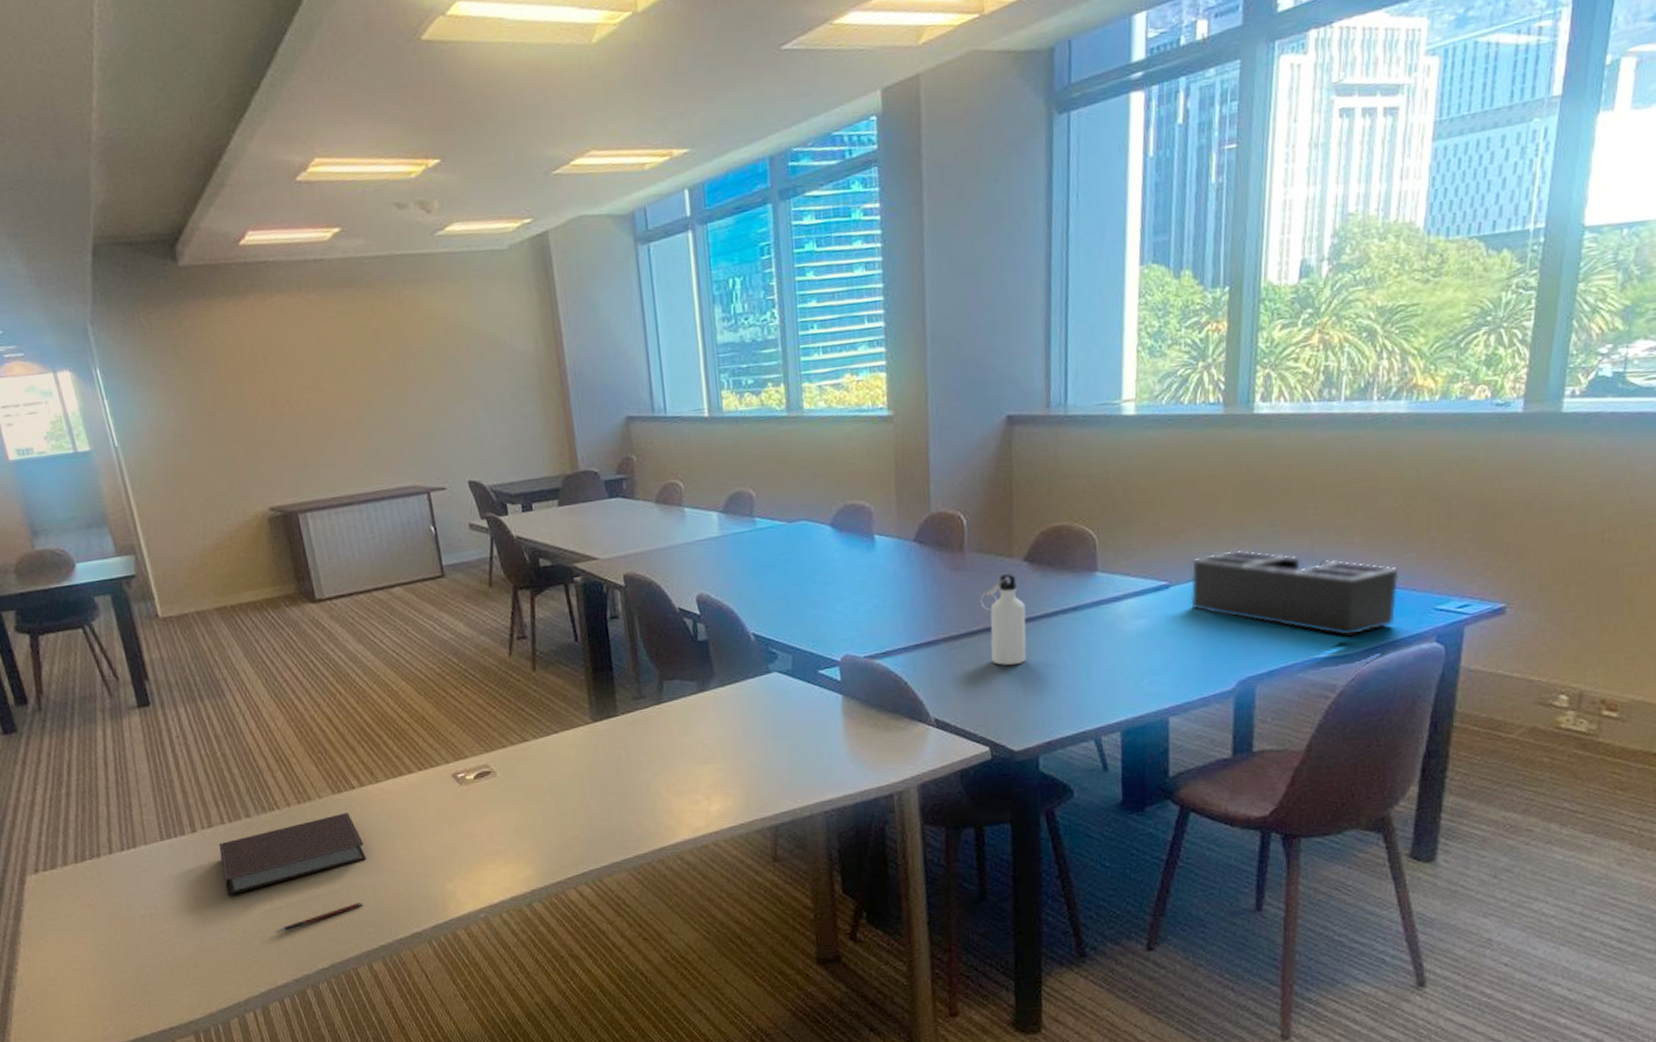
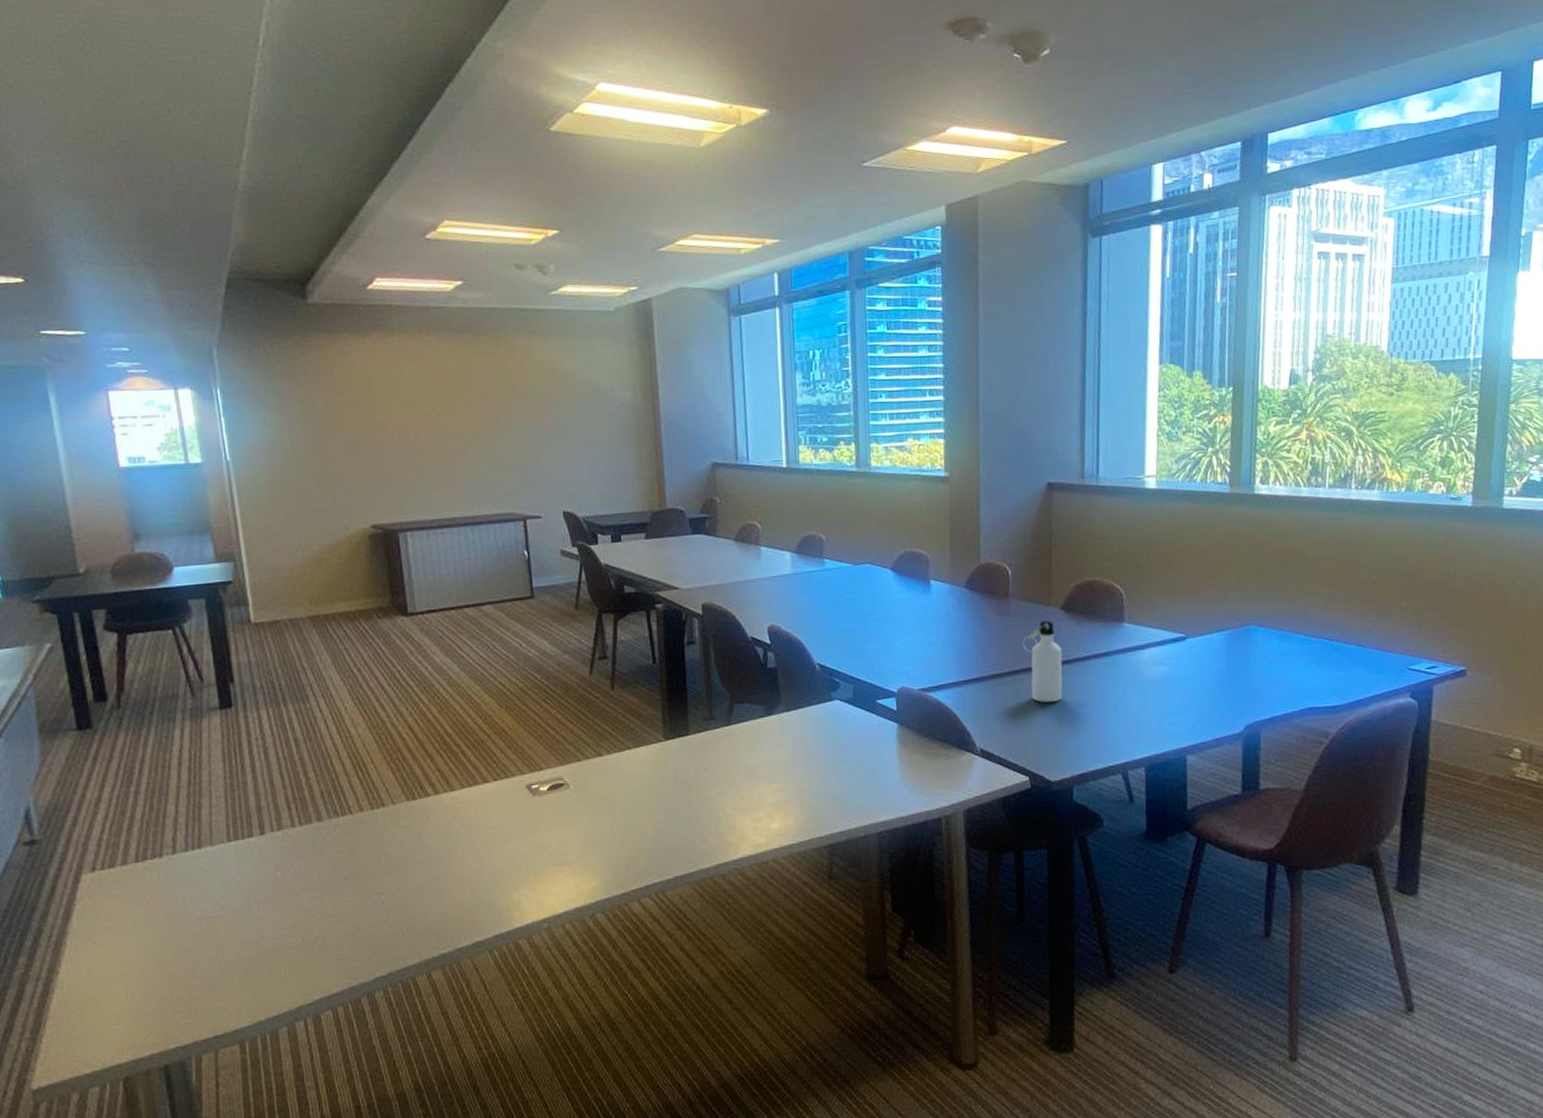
notebook: present [218,812,367,896] -> none [286,819,435,900]
pen: present [274,902,364,934] -> none [334,910,428,940]
desk organizer: present [1190,549,1399,637] -> none [1204,609,1378,690]

